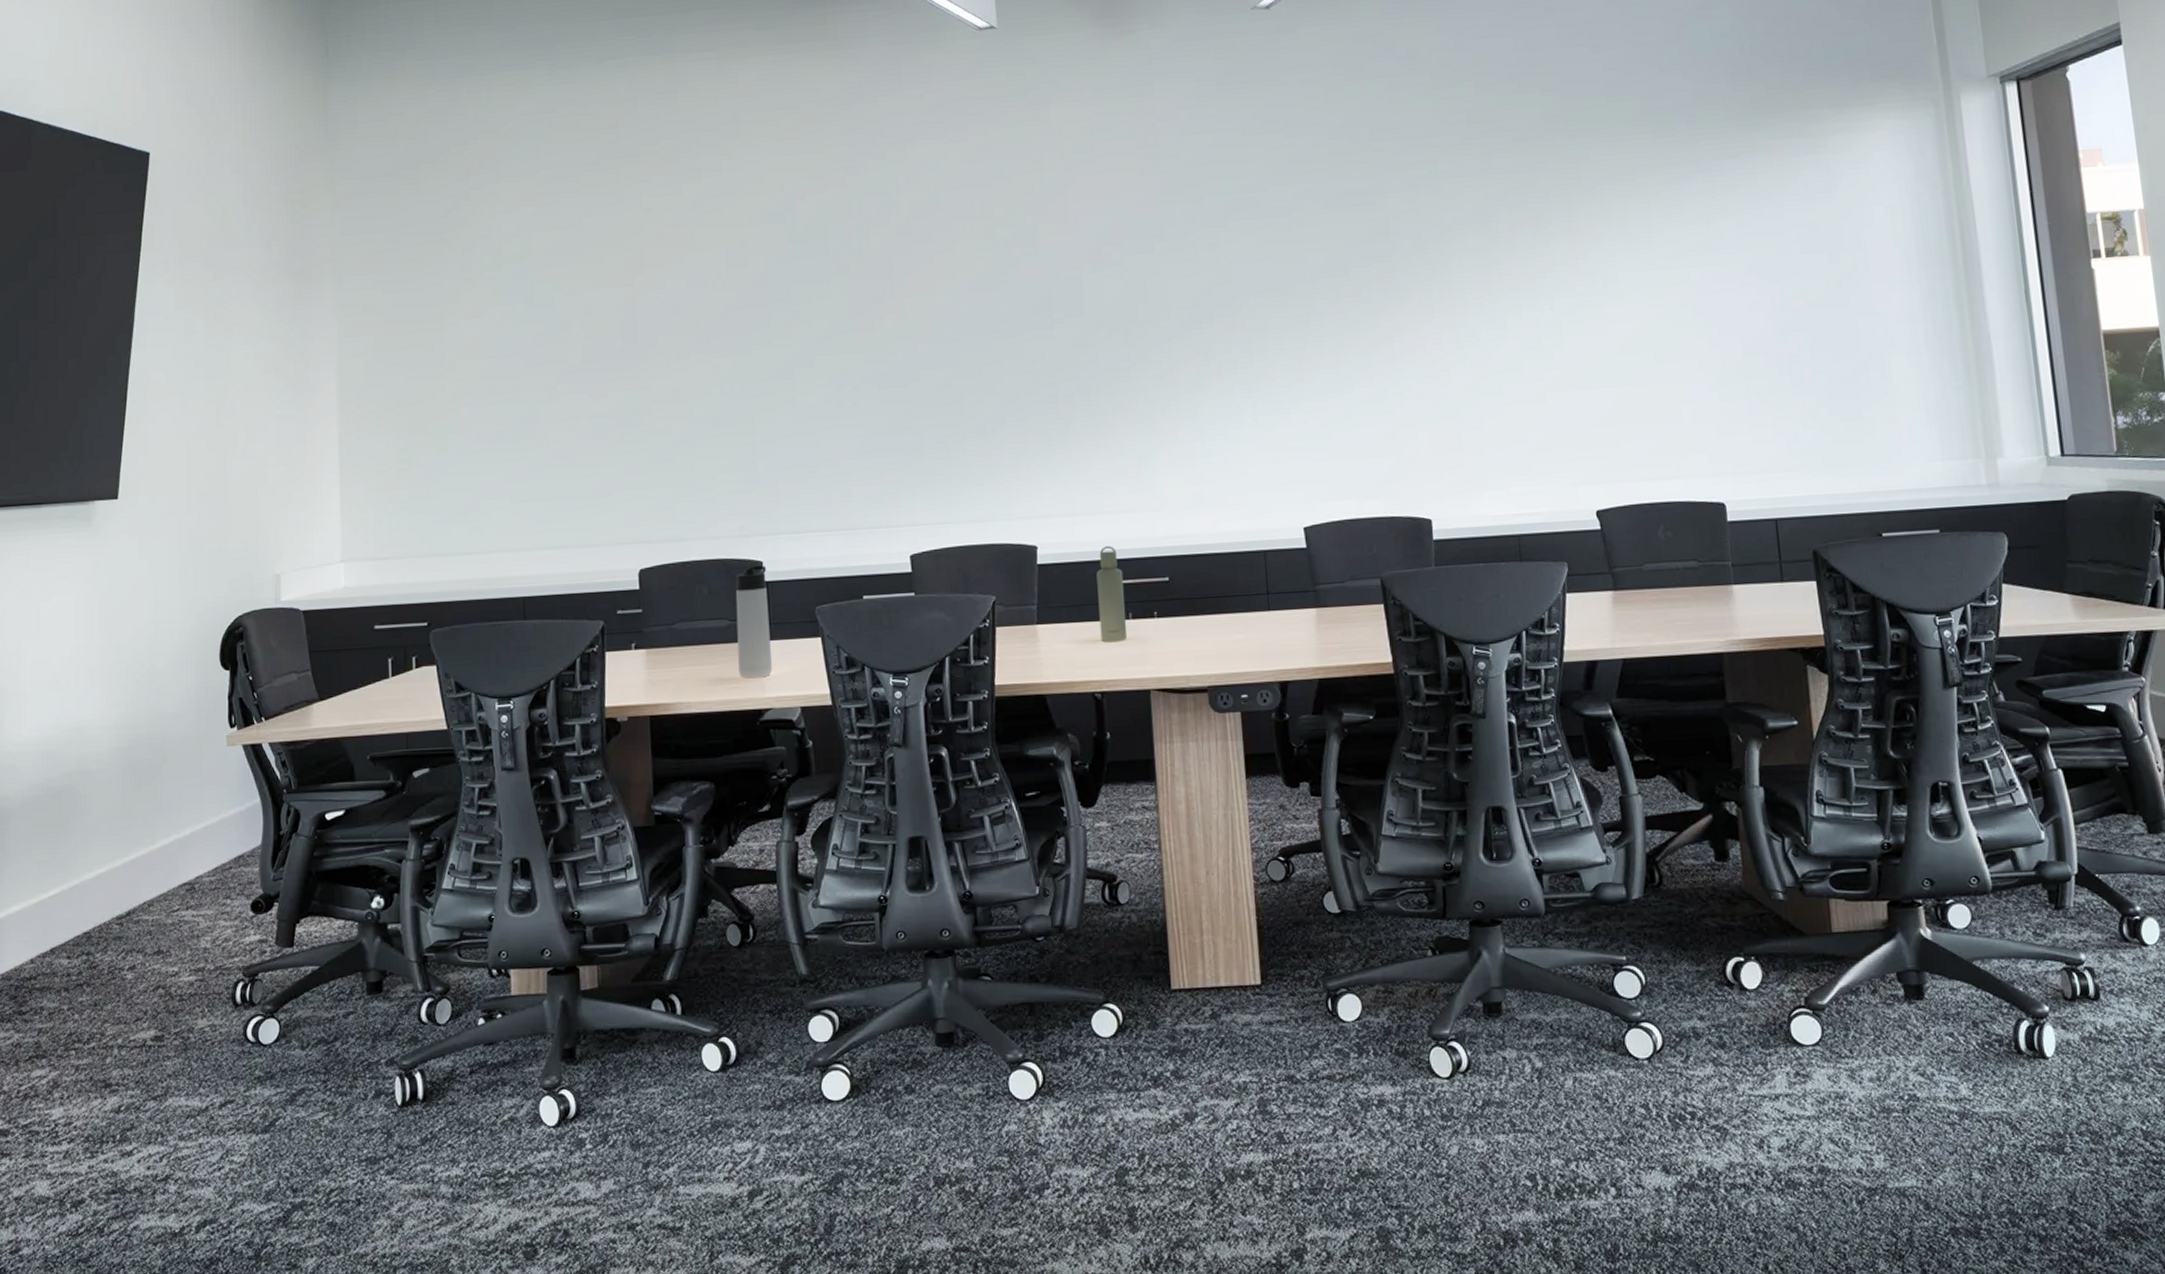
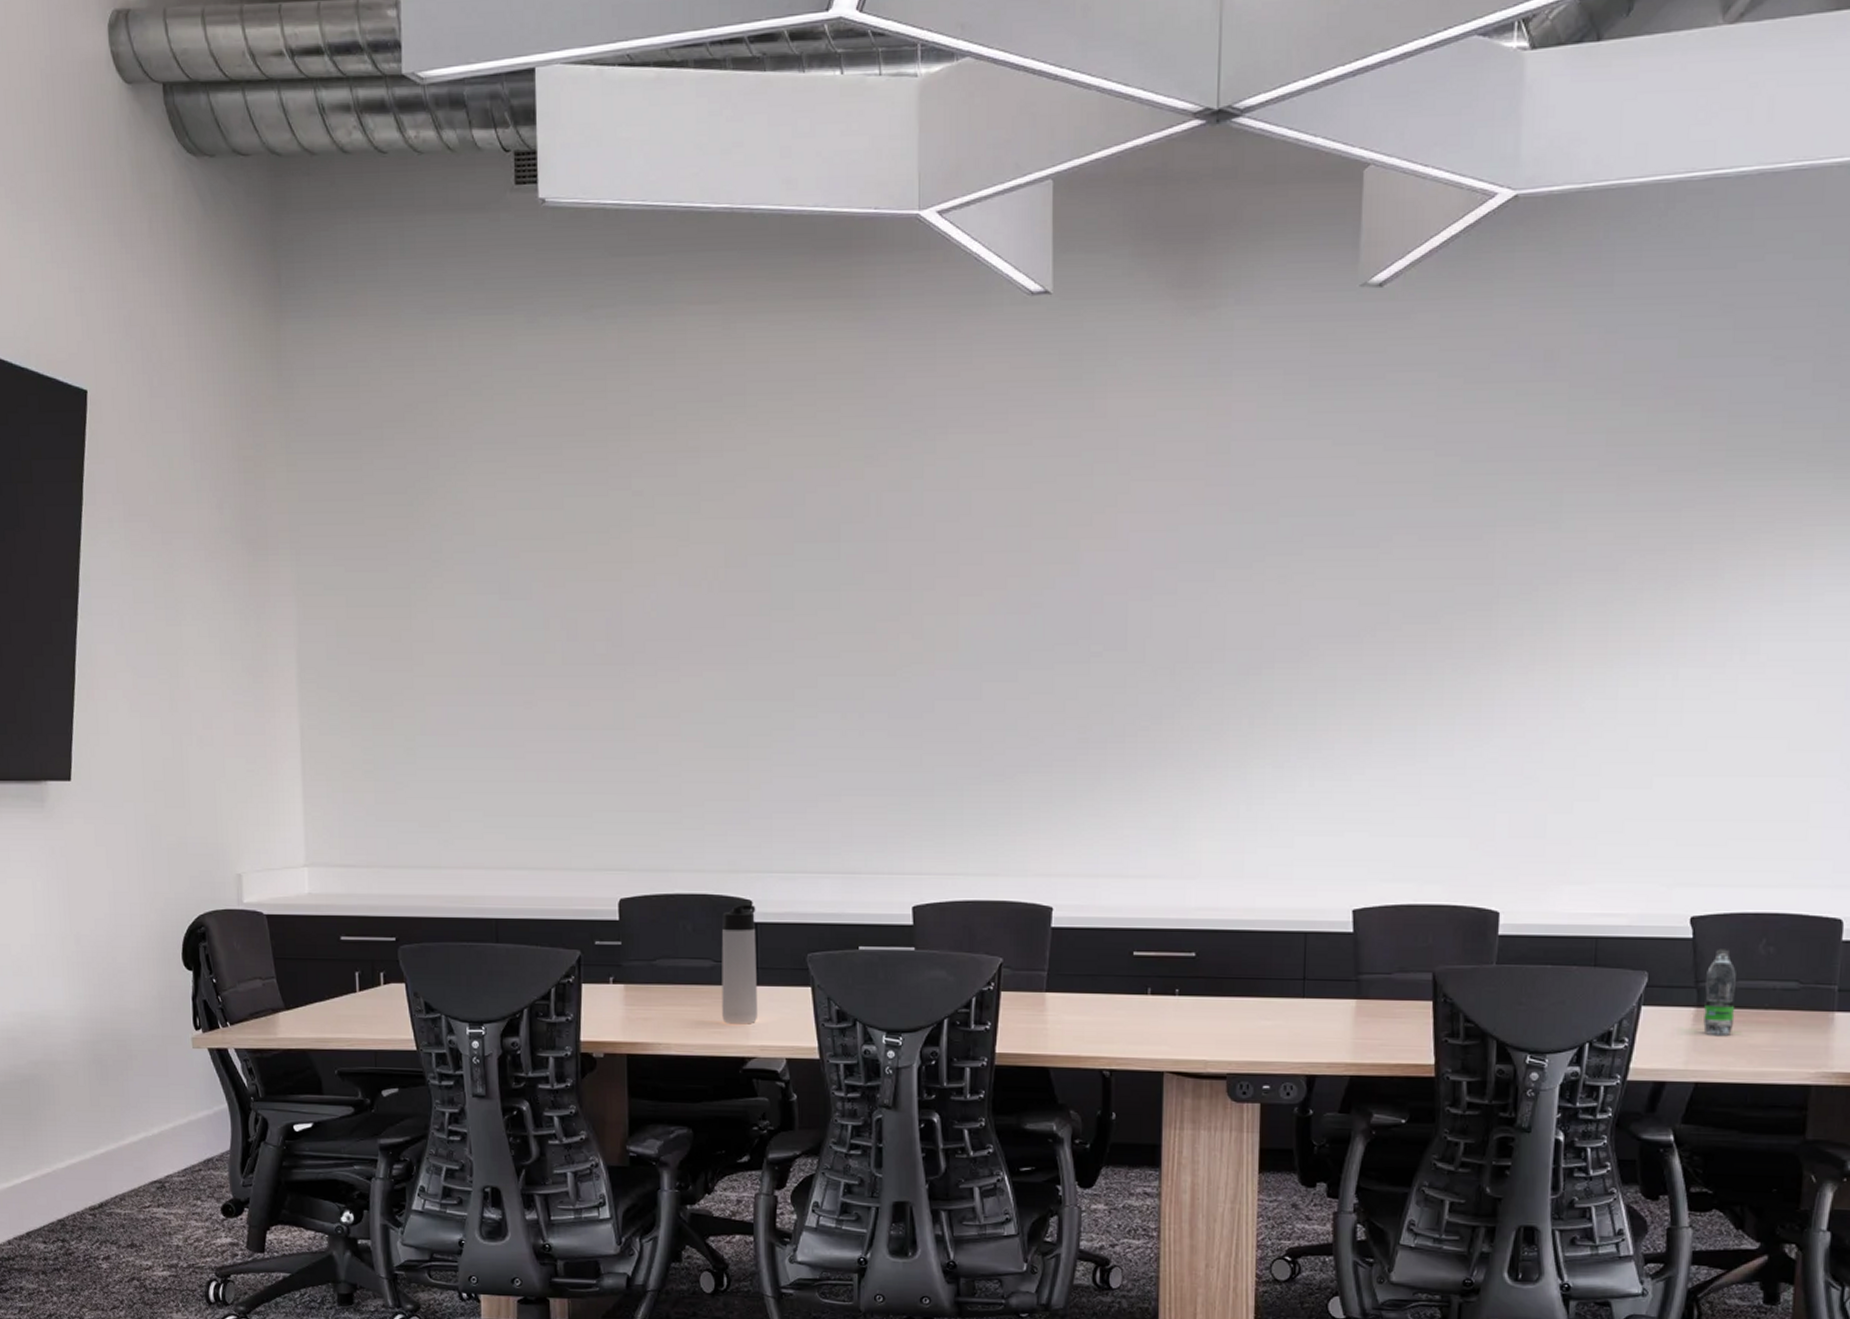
bottle: present [1096,545,1128,643] -> none [1114,913,1146,1018]
bottle: none [1617,536,1648,616] -> present [1703,949,1737,1037]

